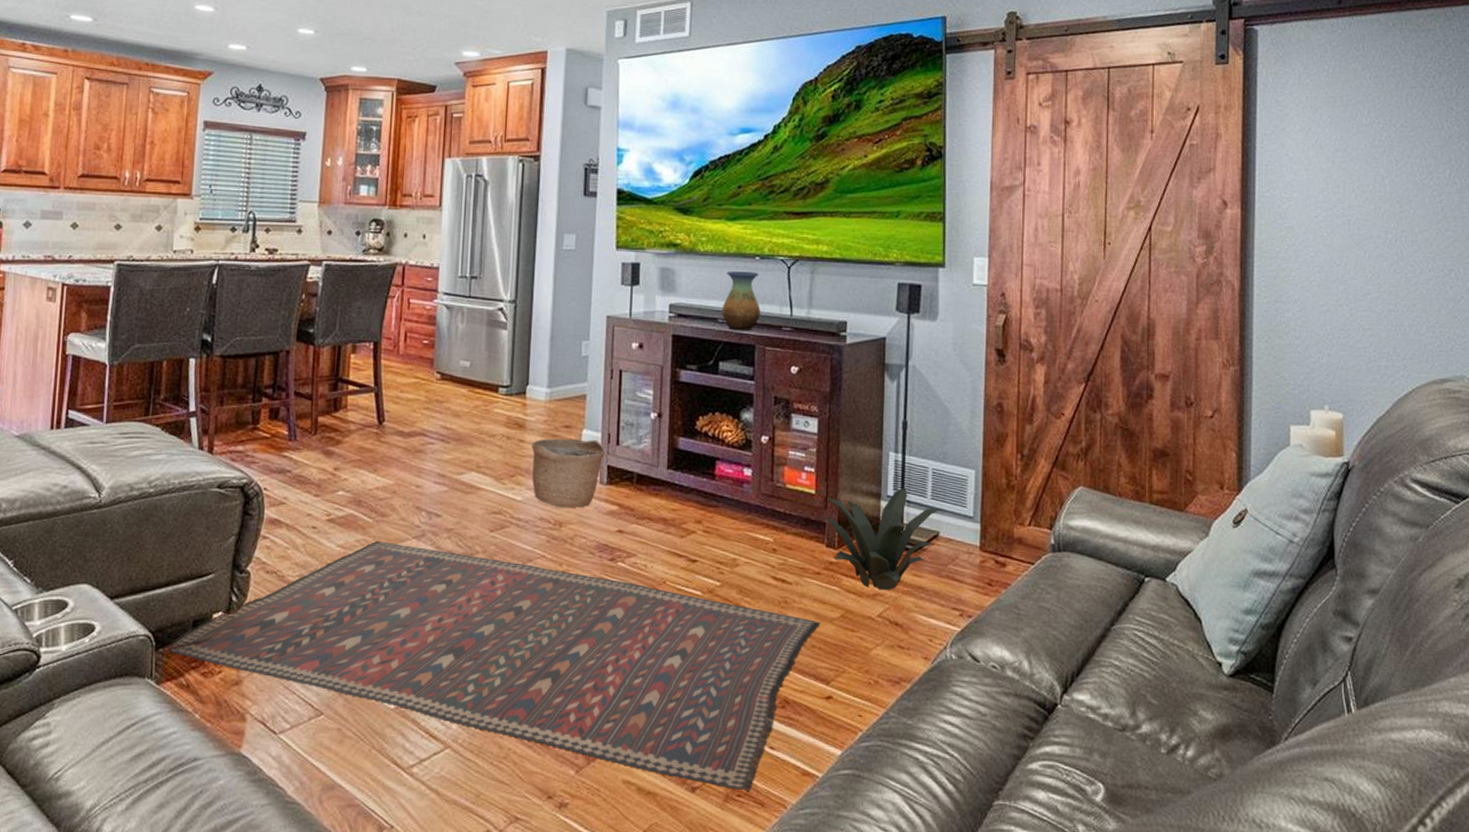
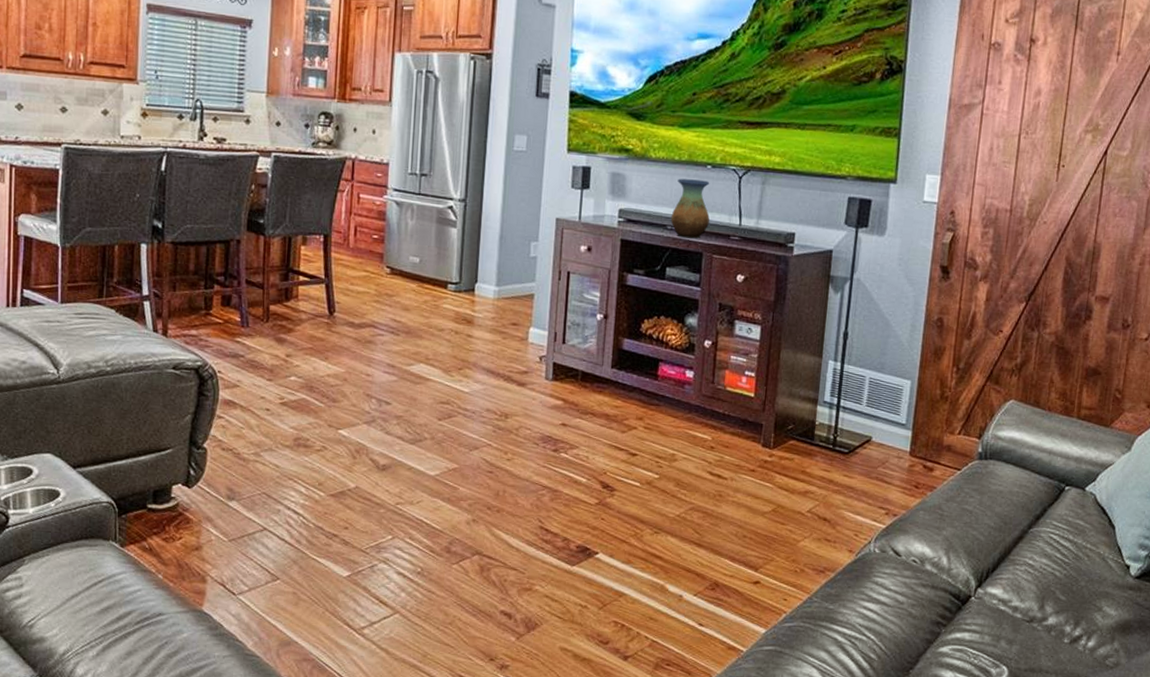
area rug: present [162,541,820,794] -> none [125,425,753,663]
basket: present [531,438,606,508] -> none [479,334,552,401]
plant: present [825,487,939,590] -> none [763,394,874,488]

